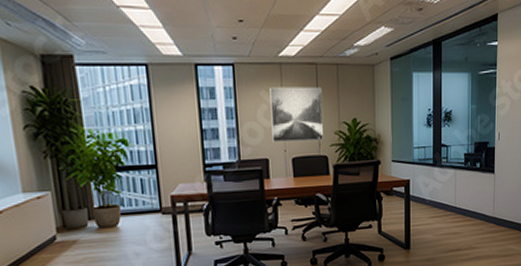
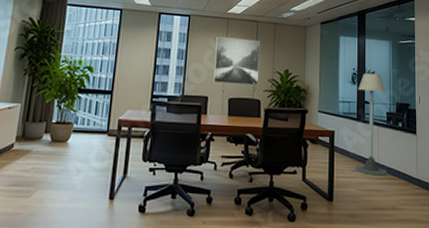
floor lamp: none [432,112,465,220] -> present [355,73,388,176]

